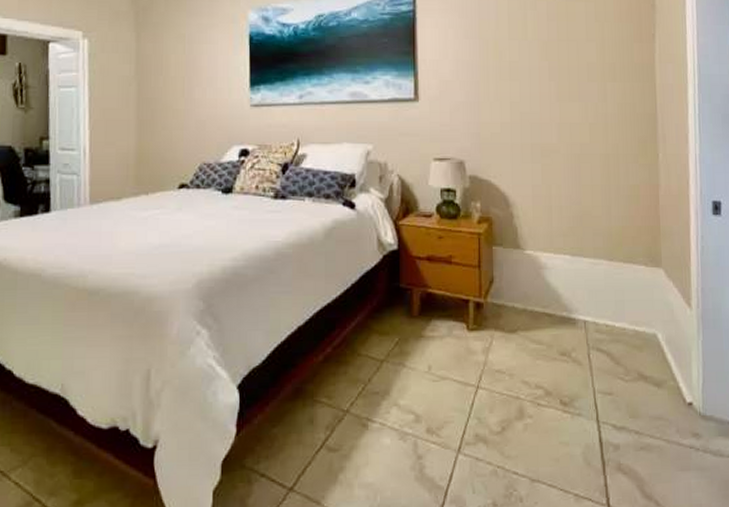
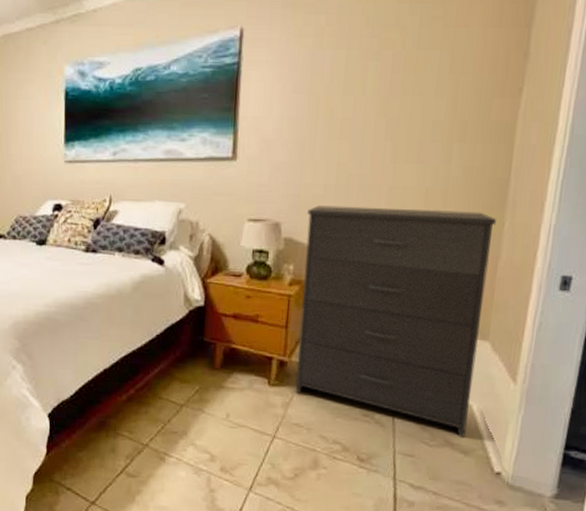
dresser: none [488,143,656,370] -> present [294,205,496,439]

